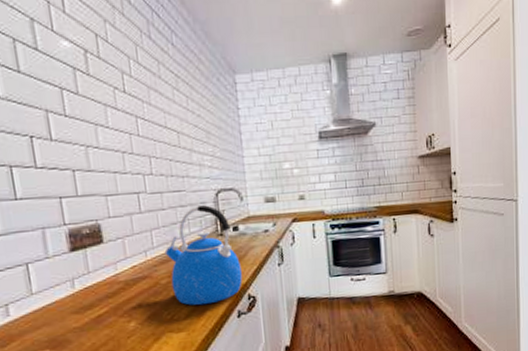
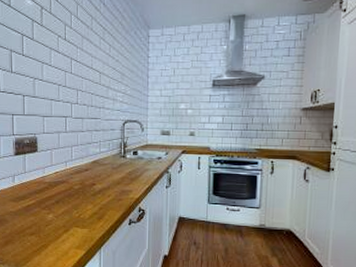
kettle: present [164,205,242,306] -> none [80,132,136,211]

